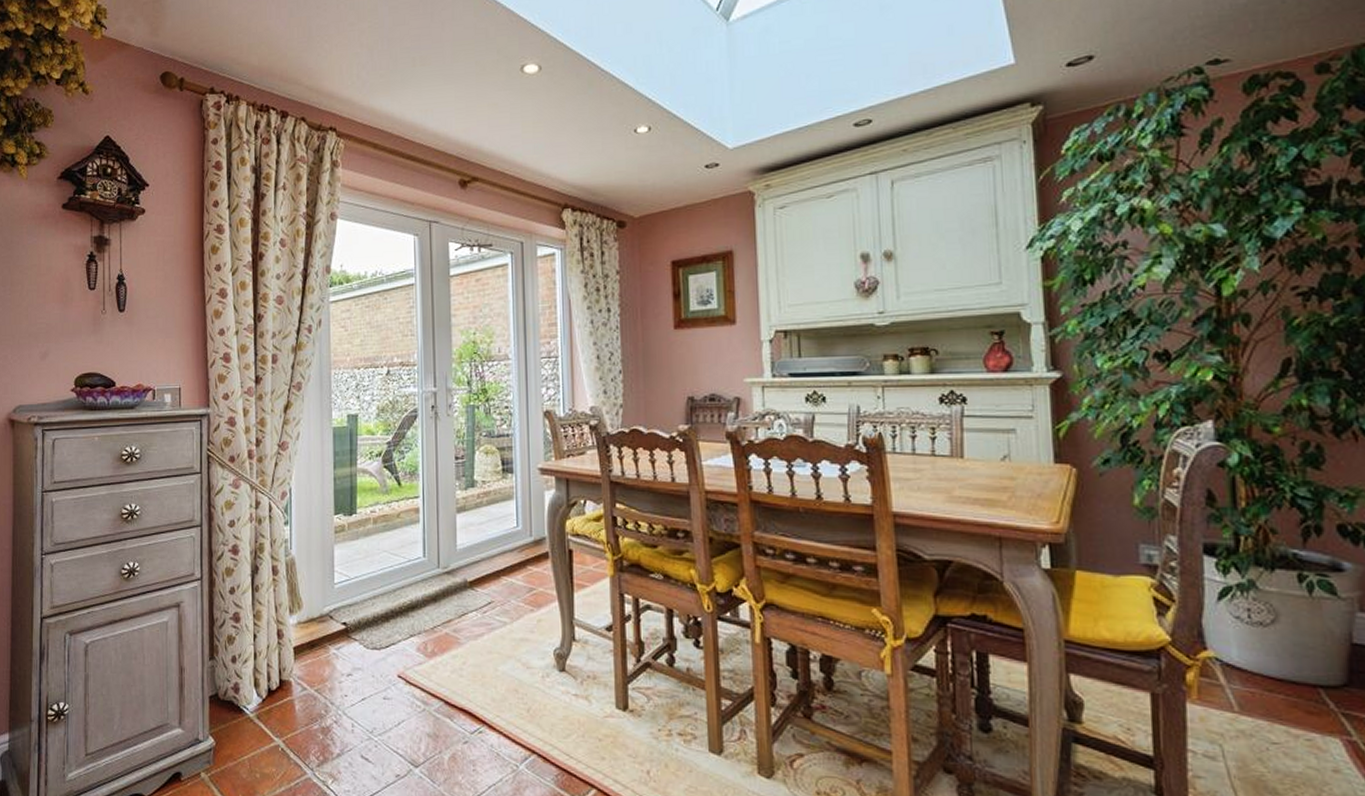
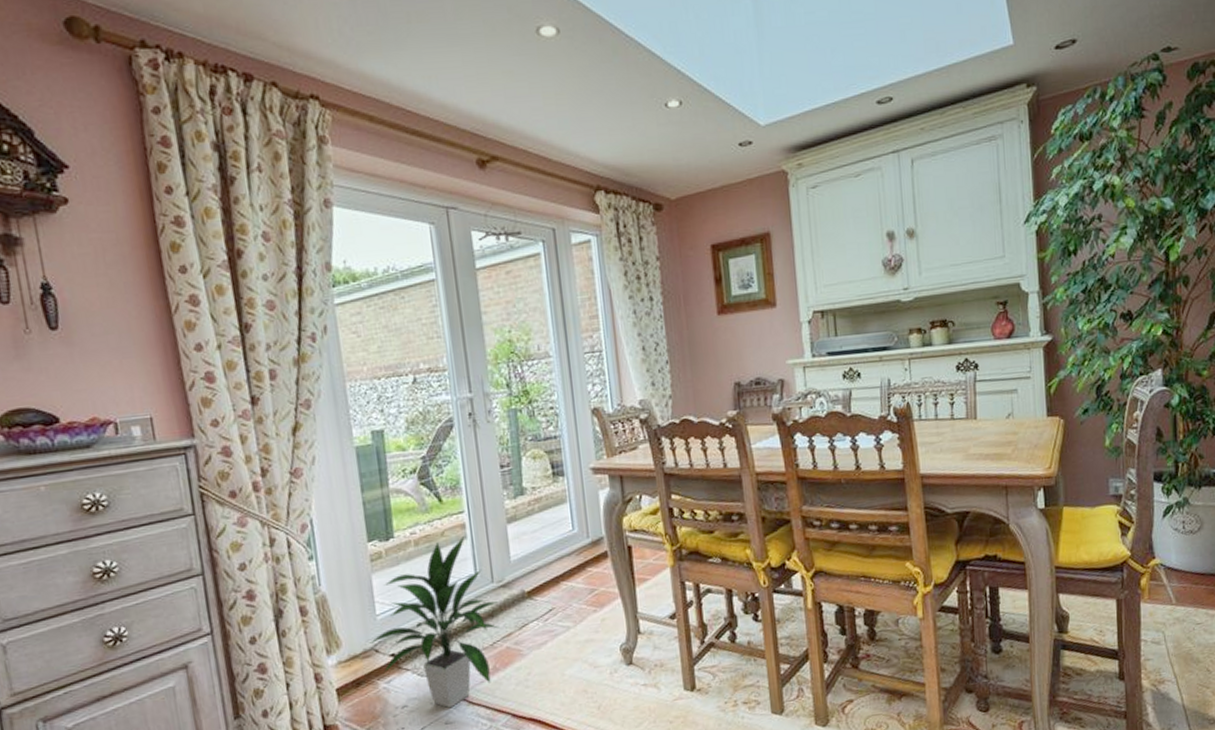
indoor plant: none [322,519,443,683] -> present [365,535,499,708]

